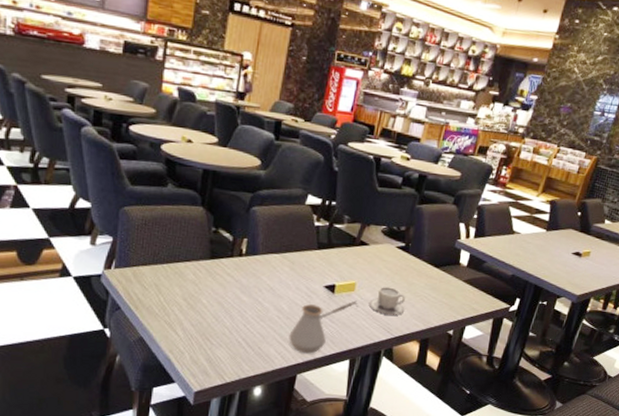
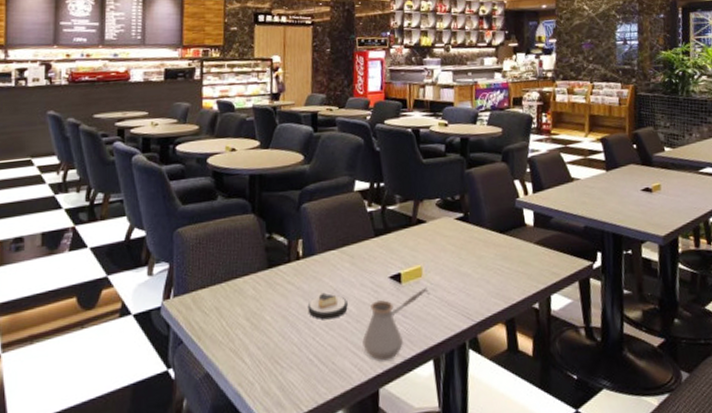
cake slice: none [243,289,281,312] -> present [307,292,348,320]
cup: present [368,287,405,315] -> none [440,265,479,298]

